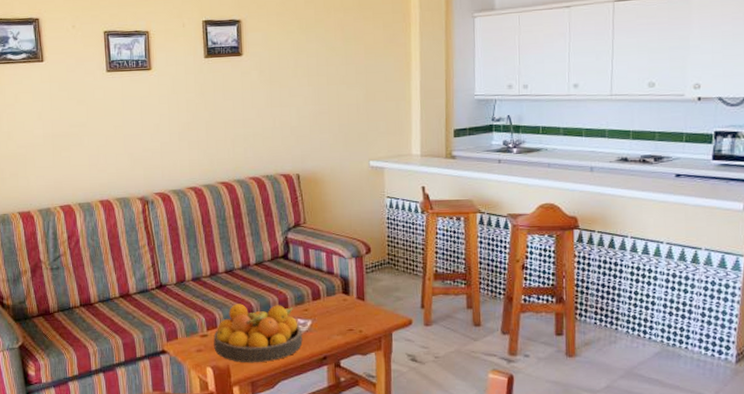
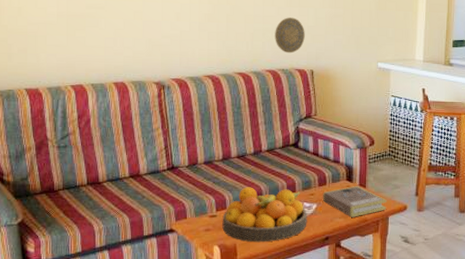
decorative plate: none [256,118,289,158] -> present [275,17,305,54]
book: none [317,298,389,334] -> present [322,185,387,217]

